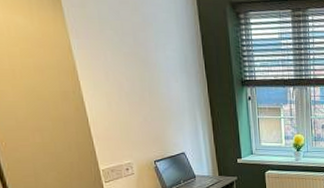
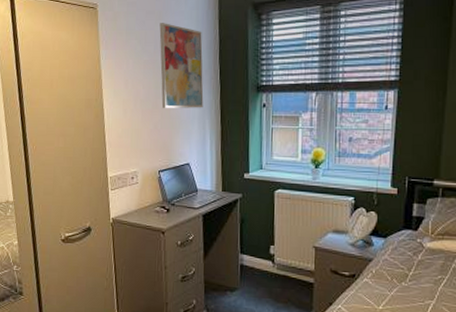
wall art: none [136,14,192,101] -> present [159,23,204,108]

